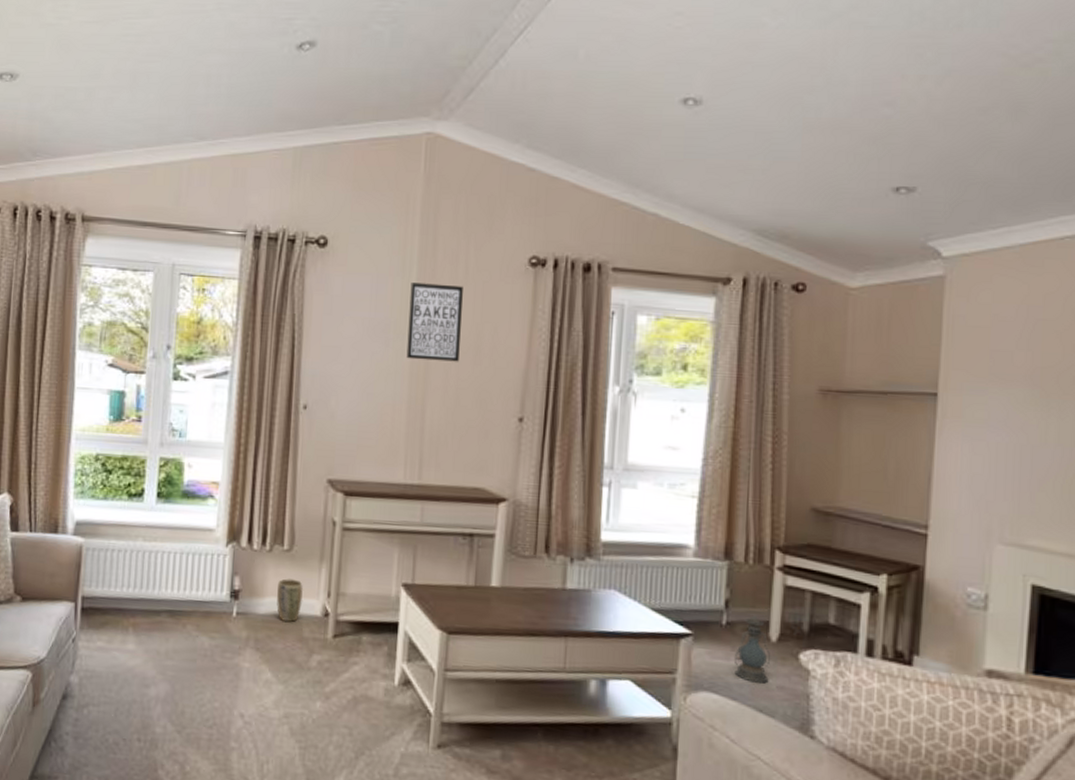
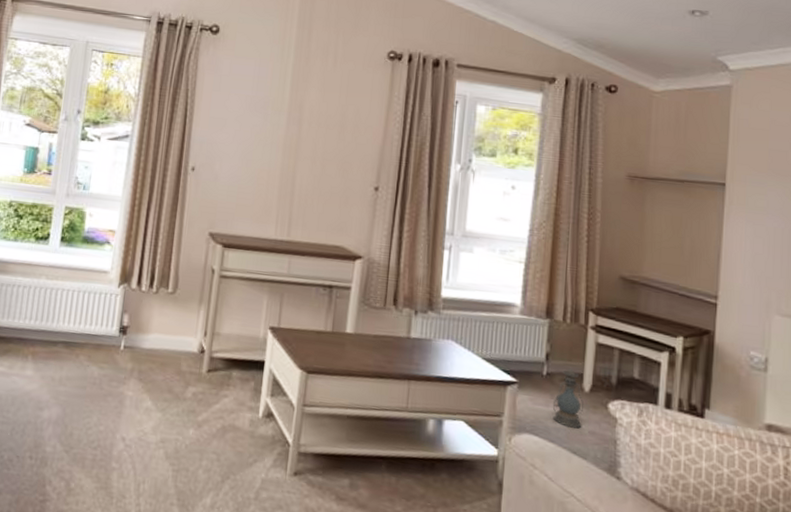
plant pot: present [276,578,303,623] -> none [159,318,183,357]
wall art: present [406,282,463,362] -> none [281,68,332,137]

